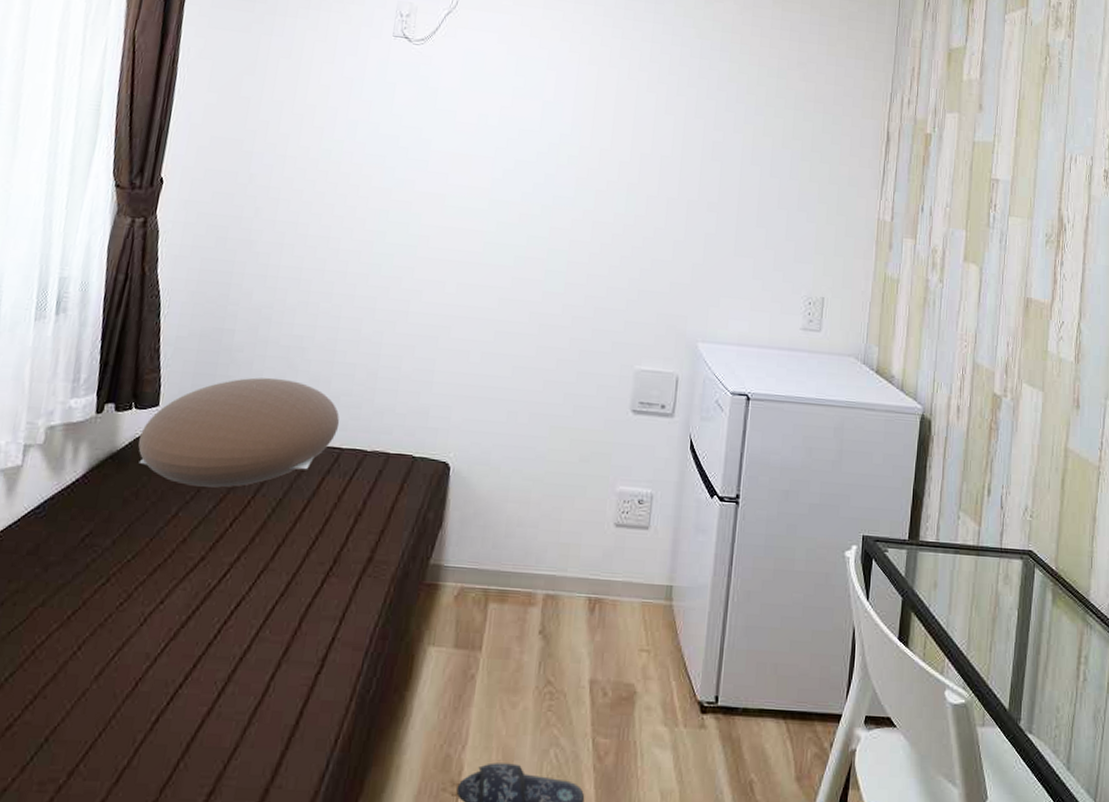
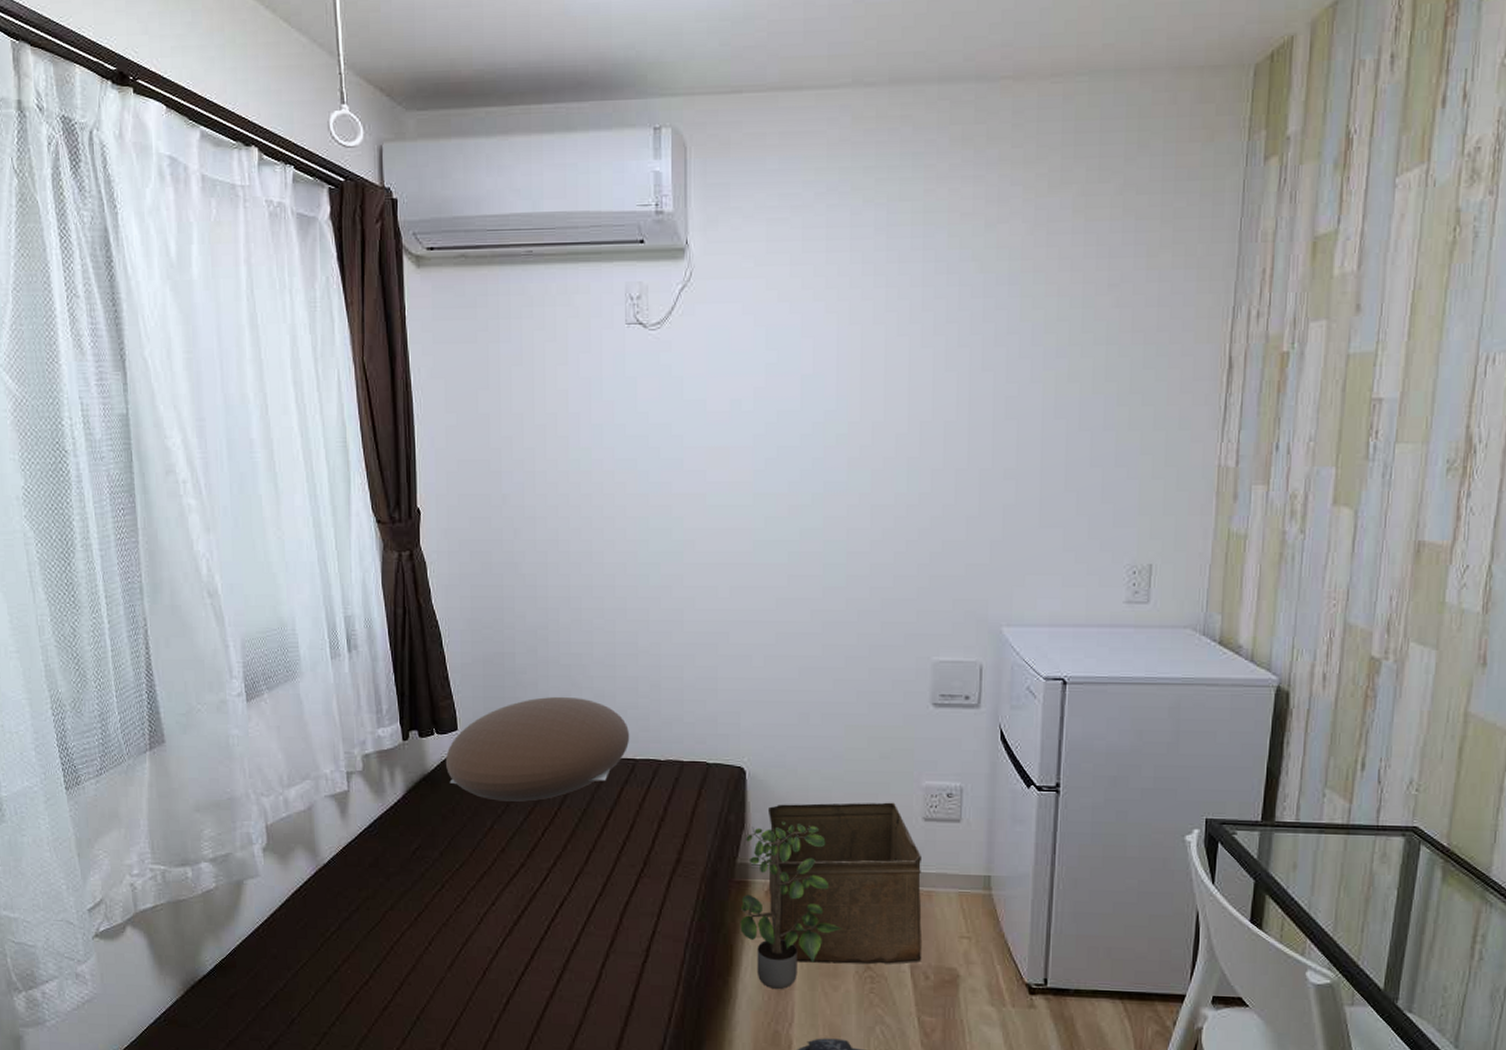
potted plant: none [424,522,528,707] -> present [740,821,843,990]
storage bin: none [457,503,610,679] -> present [767,802,922,965]

